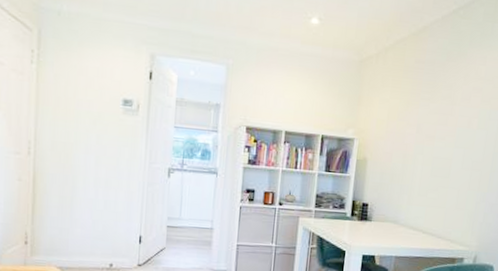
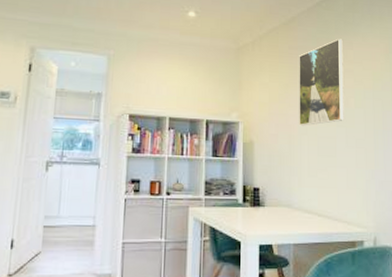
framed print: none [415,52,476,146] -> present [299,38,344,126]

